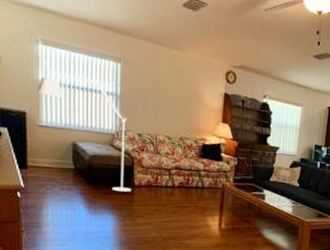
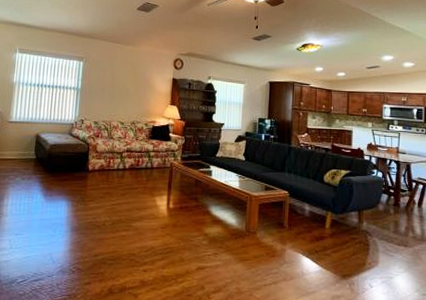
floor lamp: present [37,59,132,192] -> none [10,65,86,177]

